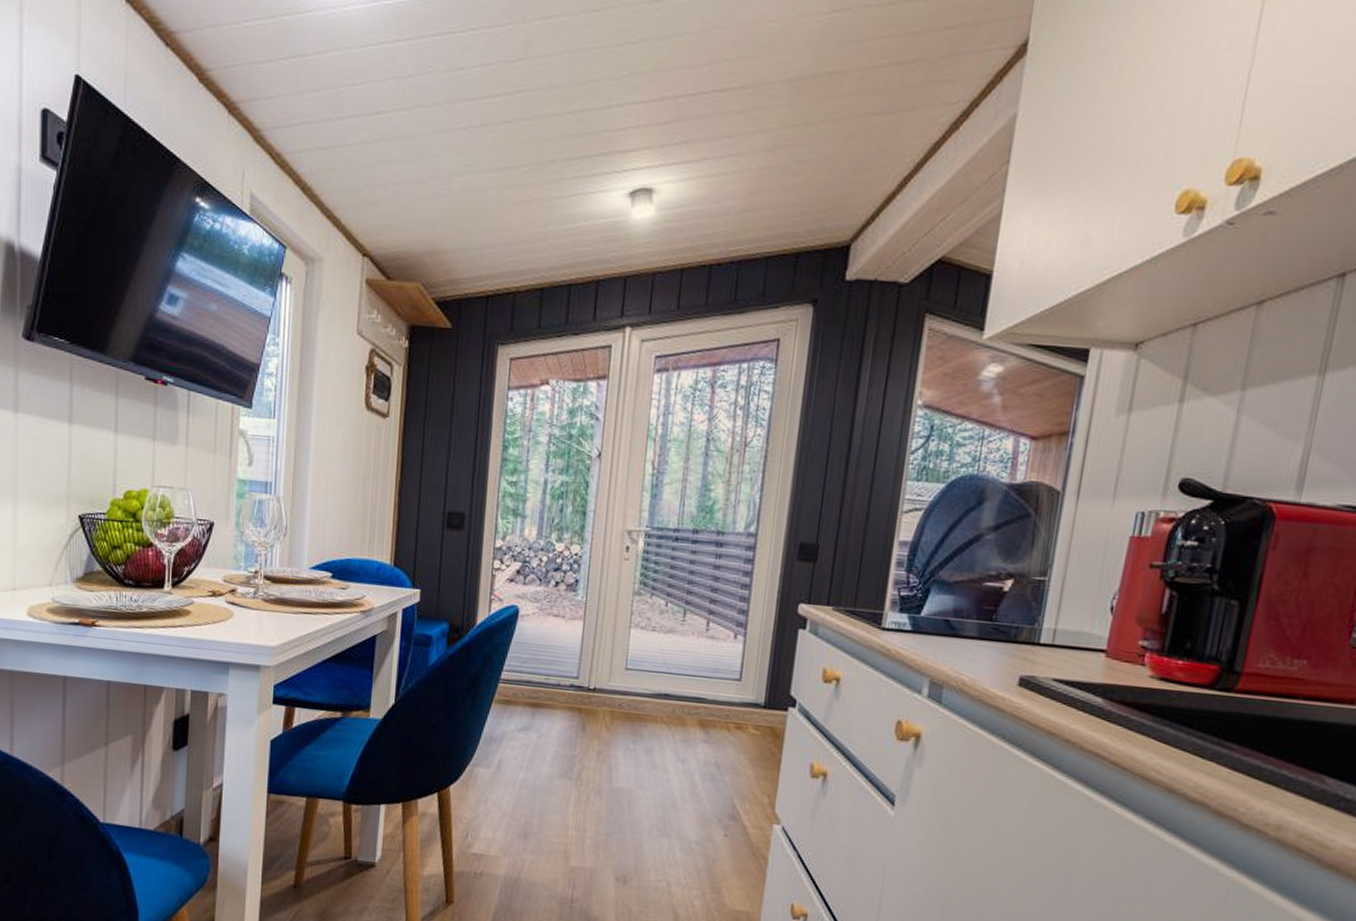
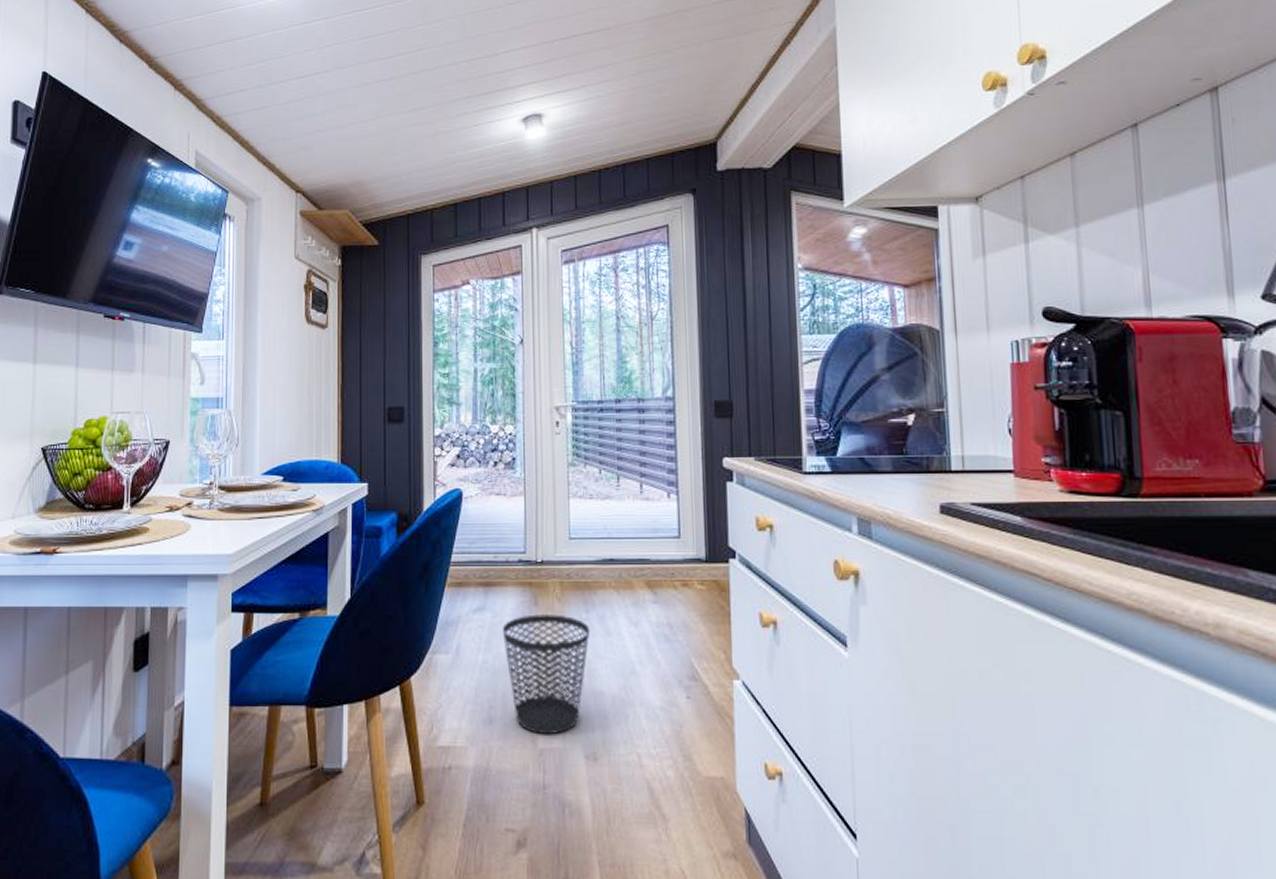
wastebasket: none [546,739,636,855] -> present [502,614,591,734]

